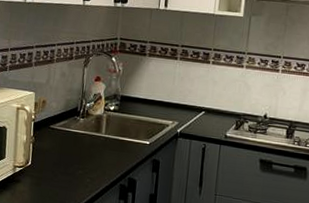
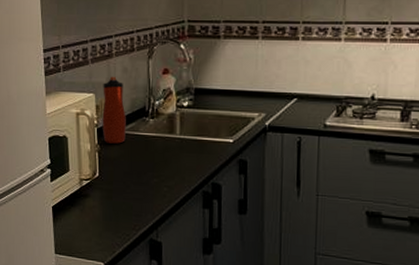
water bottle: none [38,79,61,138] -> present [102,76,126,144]

